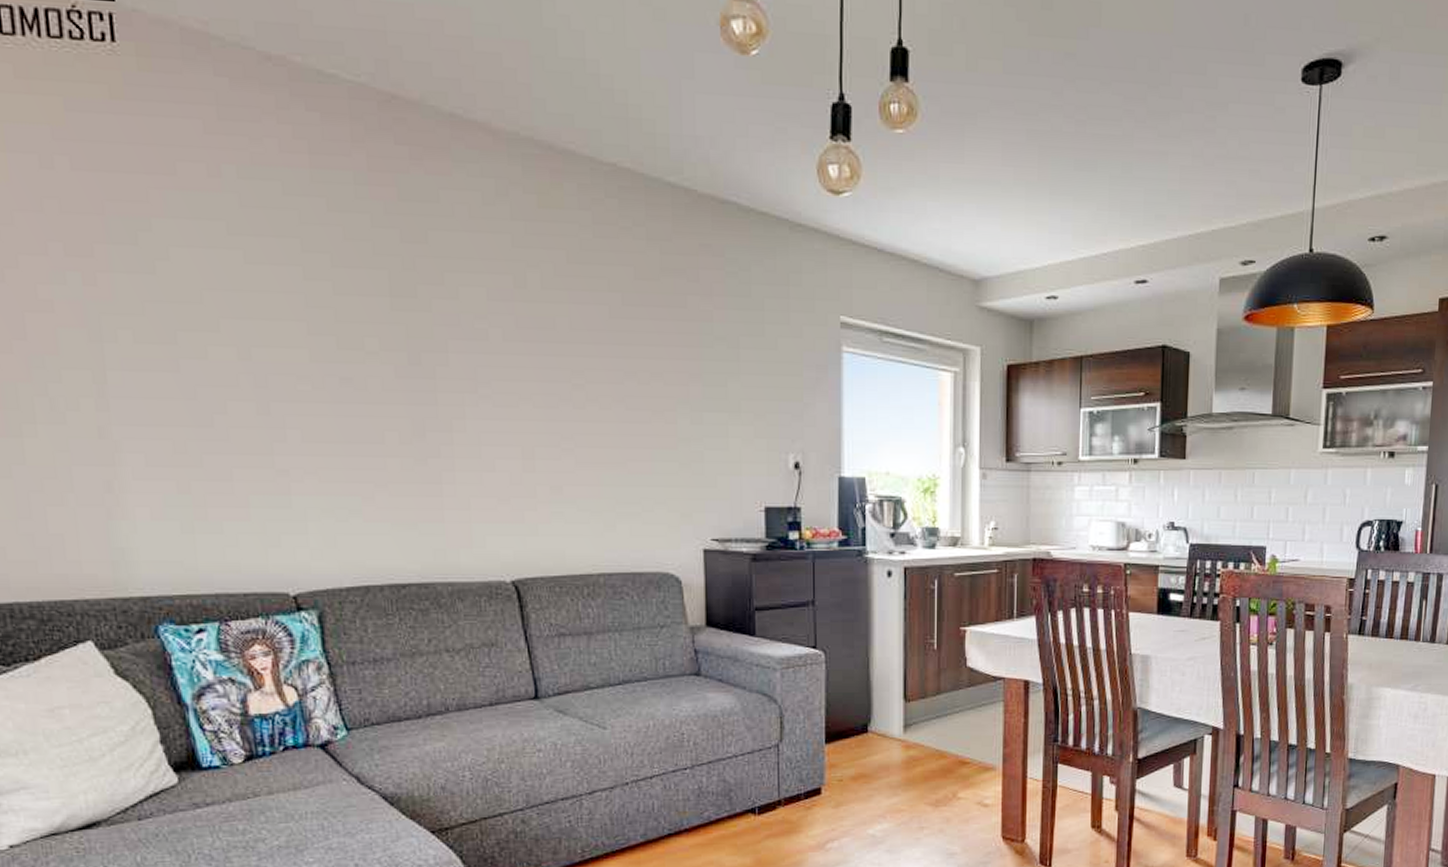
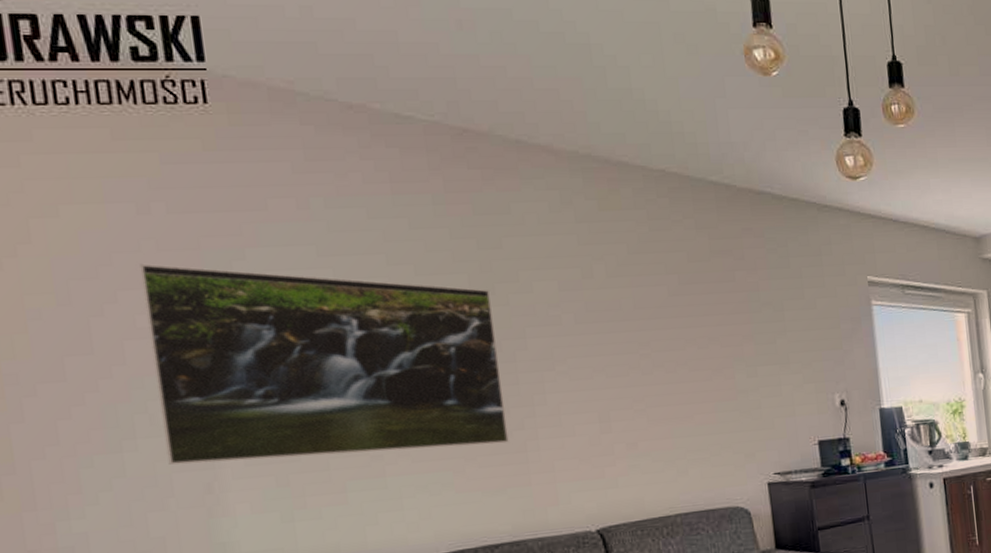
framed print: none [42,225,423,471] -> present [139,263,509,465]

